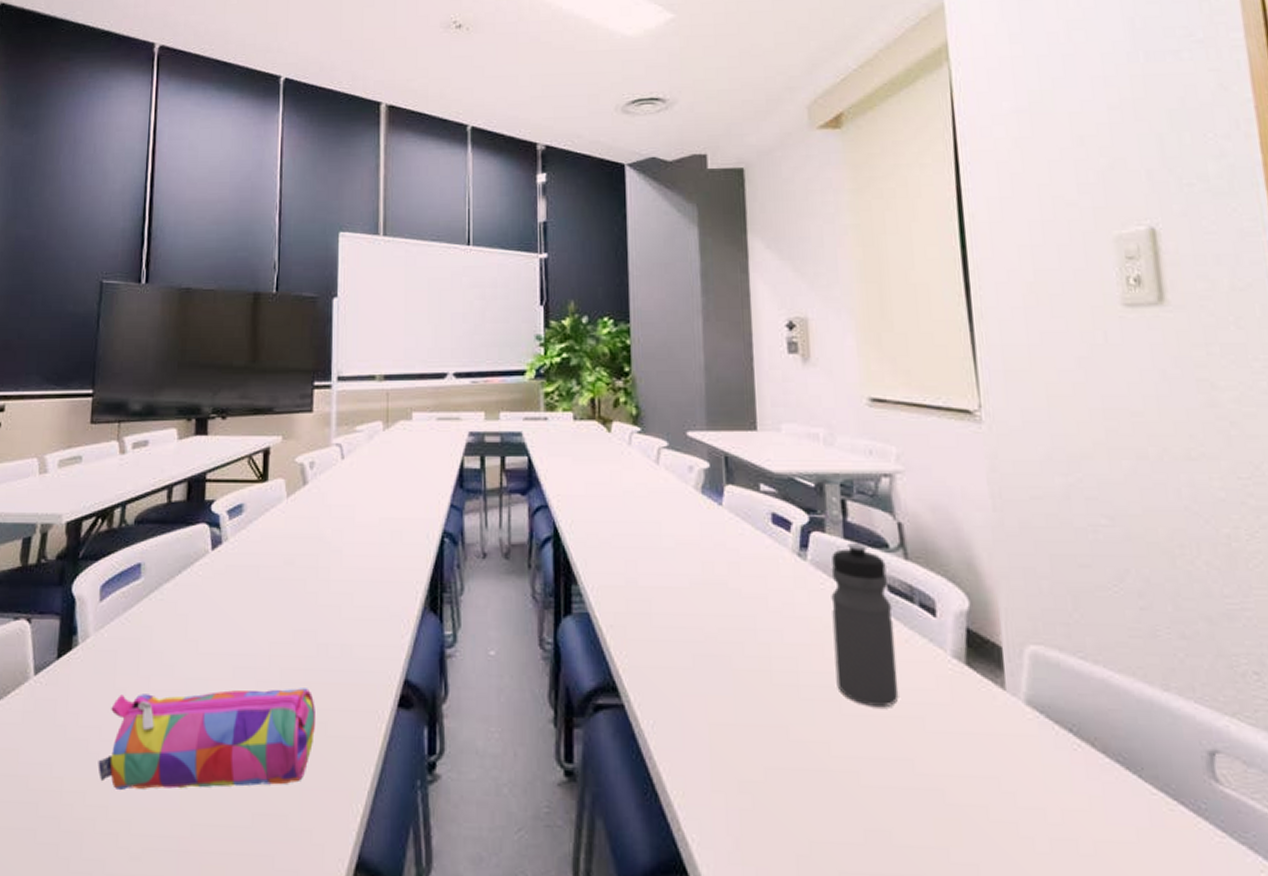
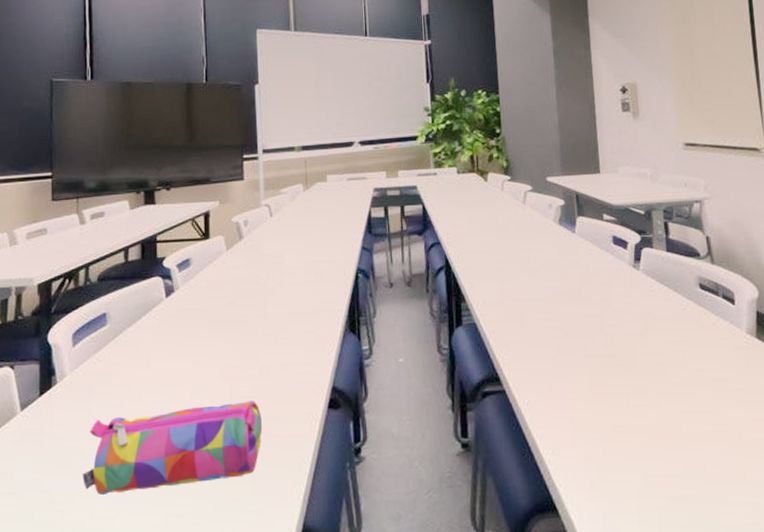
water bottle: present [831,542,899,706] -> none [658,254,709,374]

